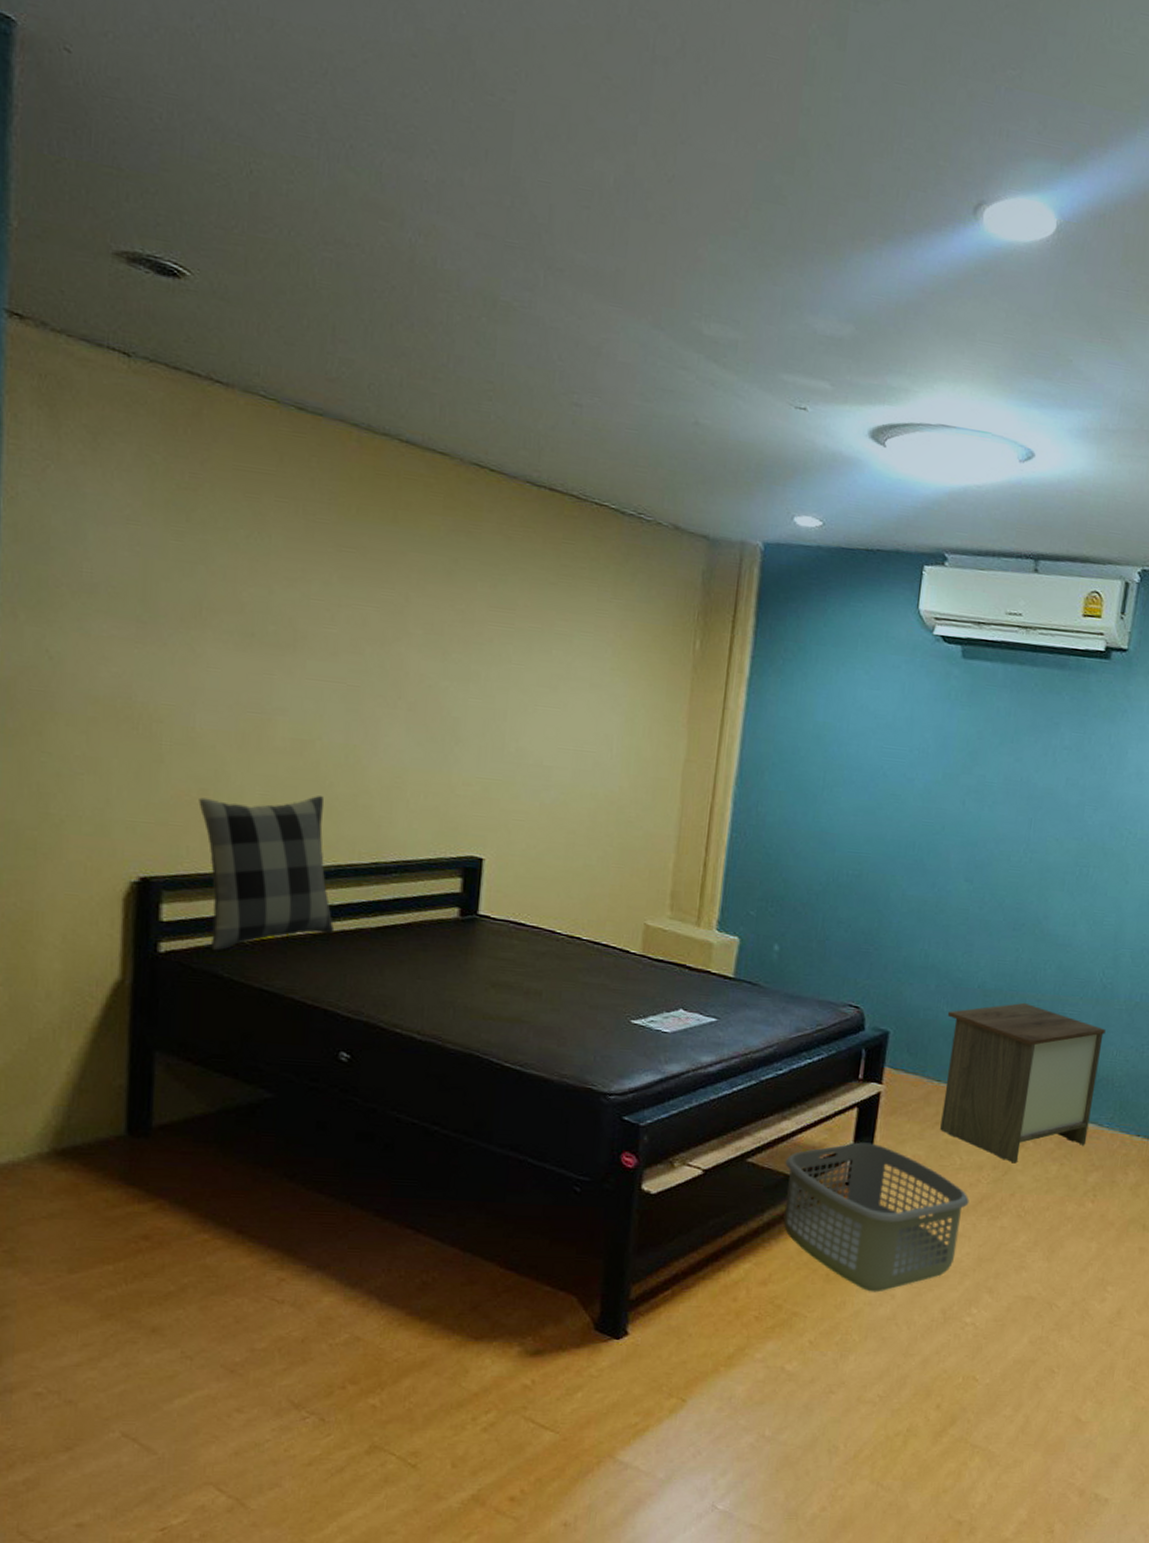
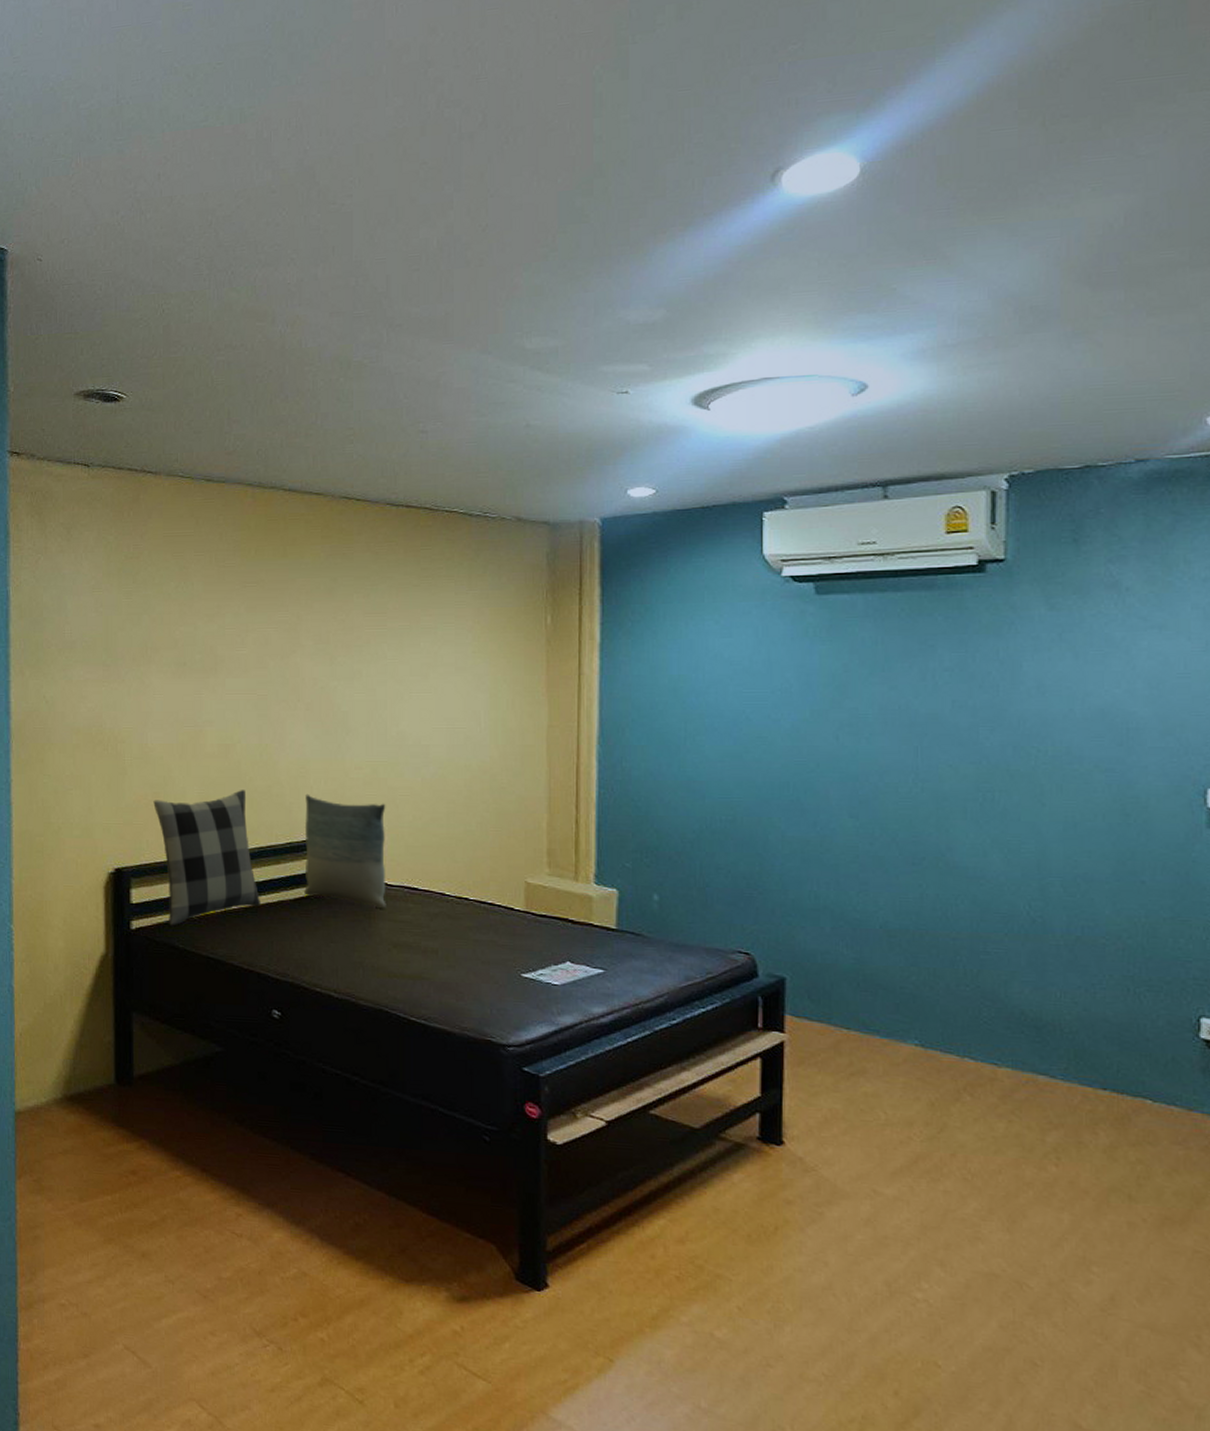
pillow: none [389,808,496,945] -> present [304,793,386,909]
clothes hamper: present [783,1142,969,1293] -> none [689,1094,902,1258]
nightstand: present [940,1002,1106,1164] -> none [848,941,1042,1120]

